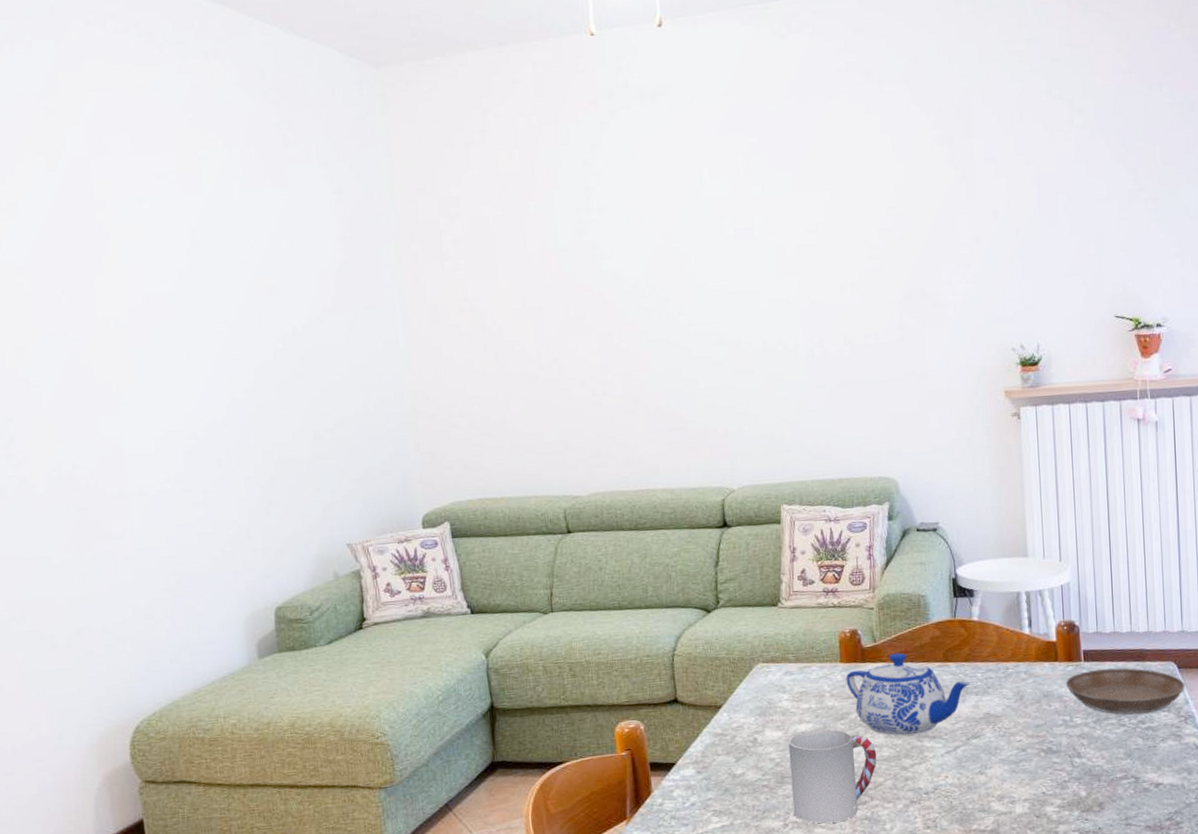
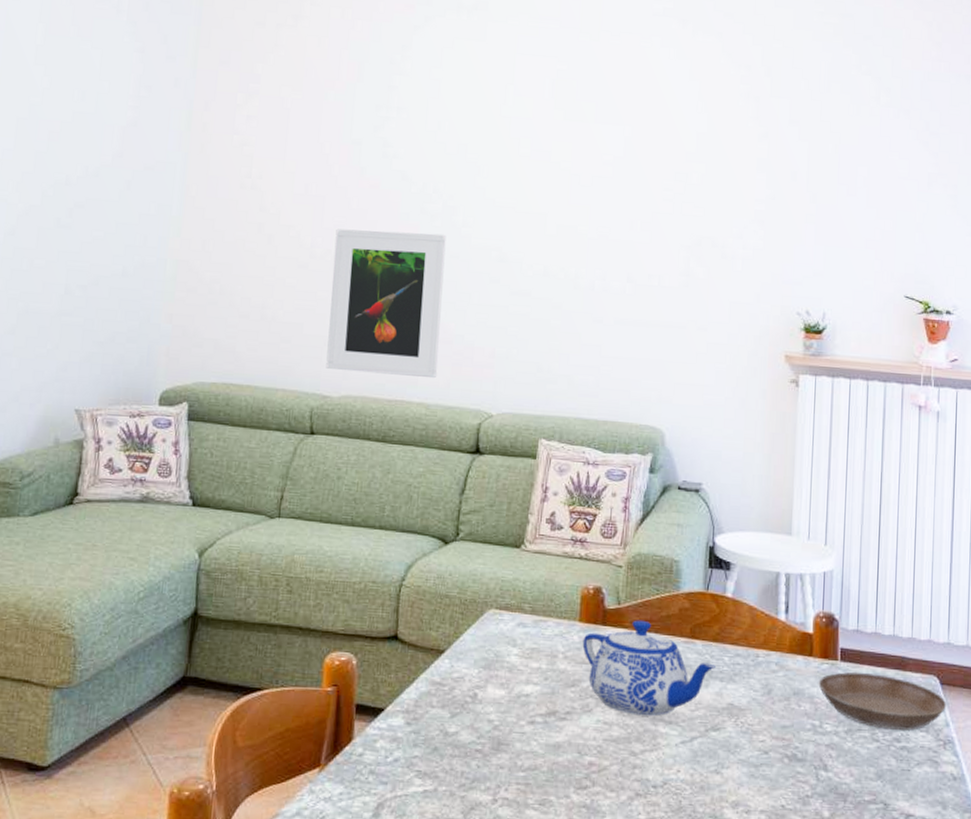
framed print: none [558,326,677,471] -> present [326,228,447,379]
cup: present [788,729,877,824] -> none [505,694,606,806]

